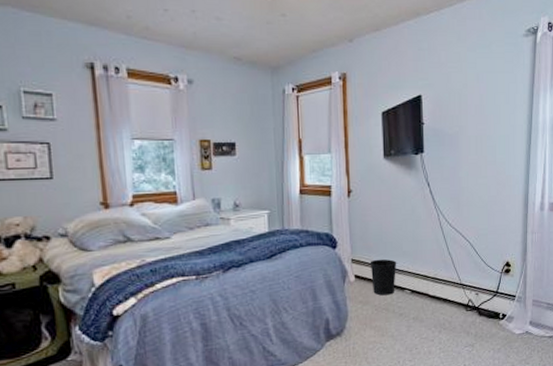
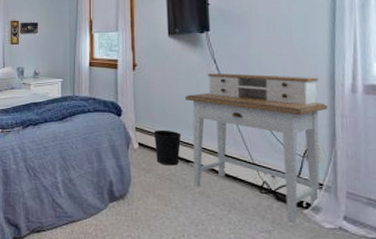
desk: none [400,196,522,335] -> present [184,73,328,224]

